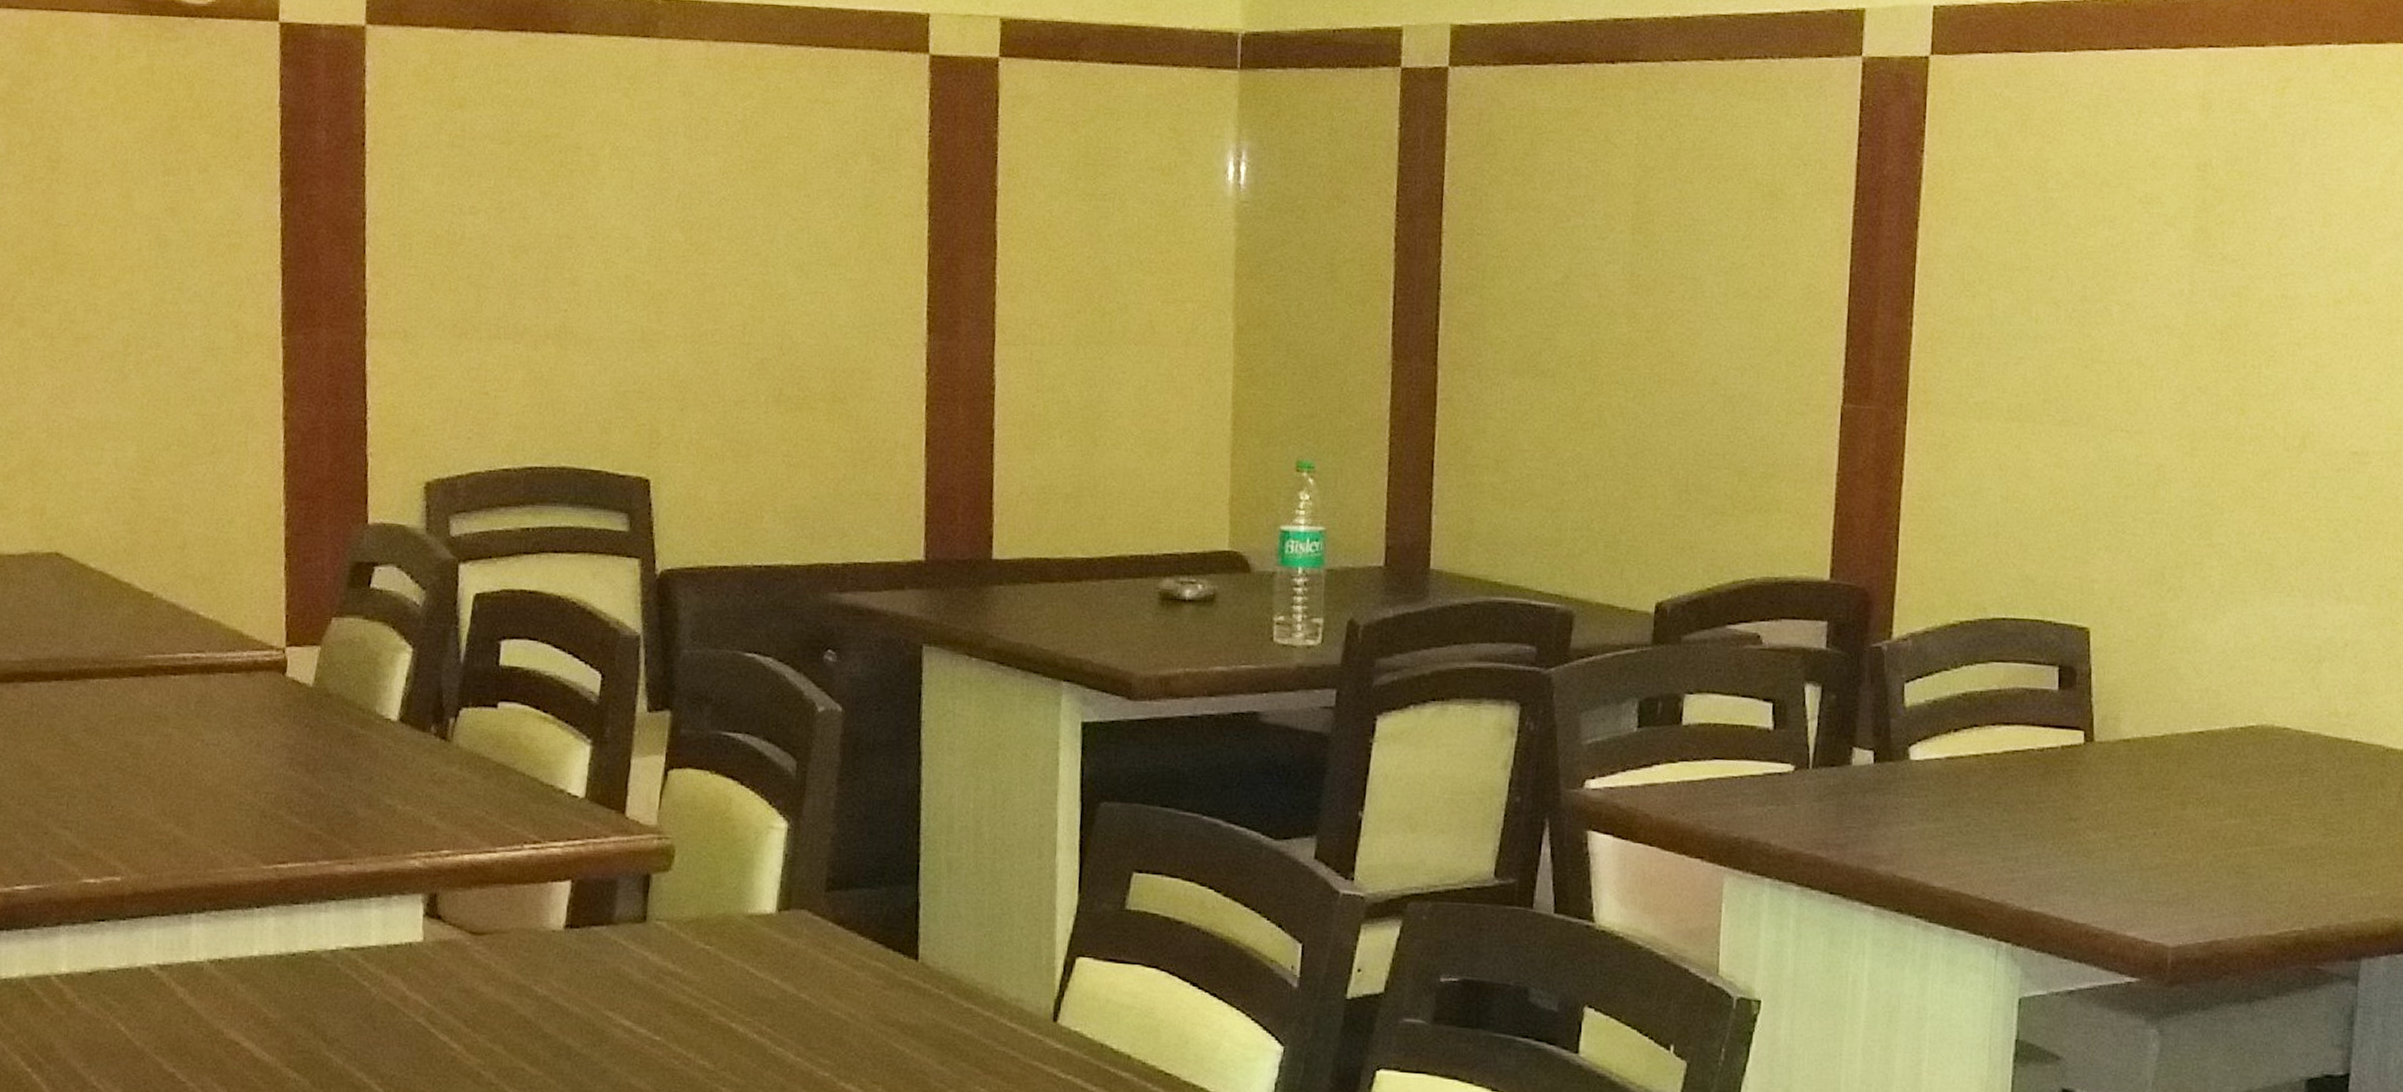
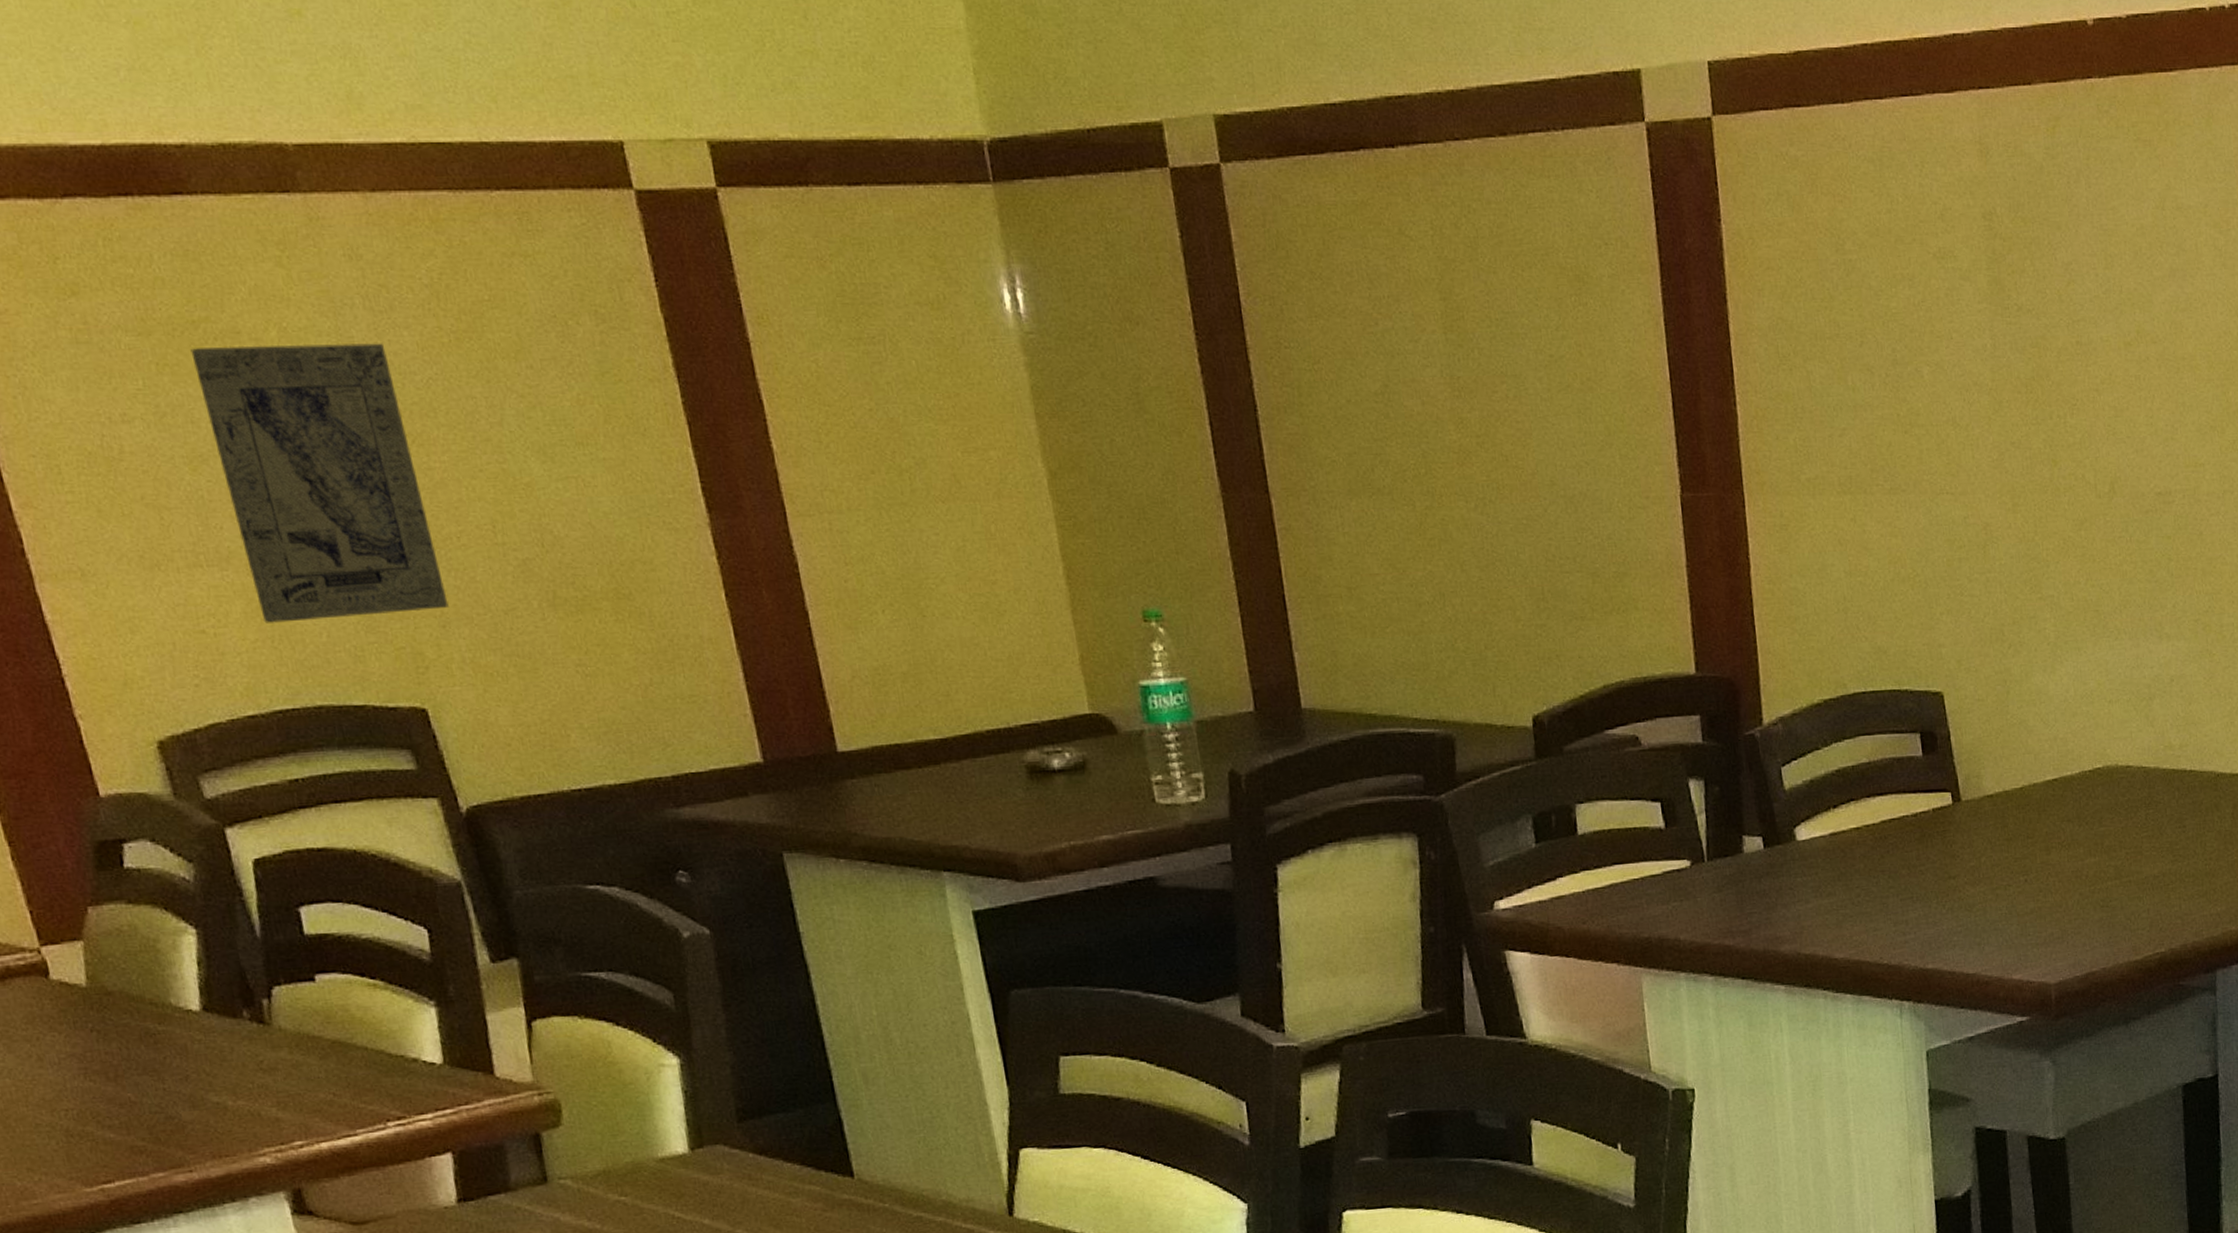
wall art: none [536,158,693,394] -> present [190,343,449,623]

